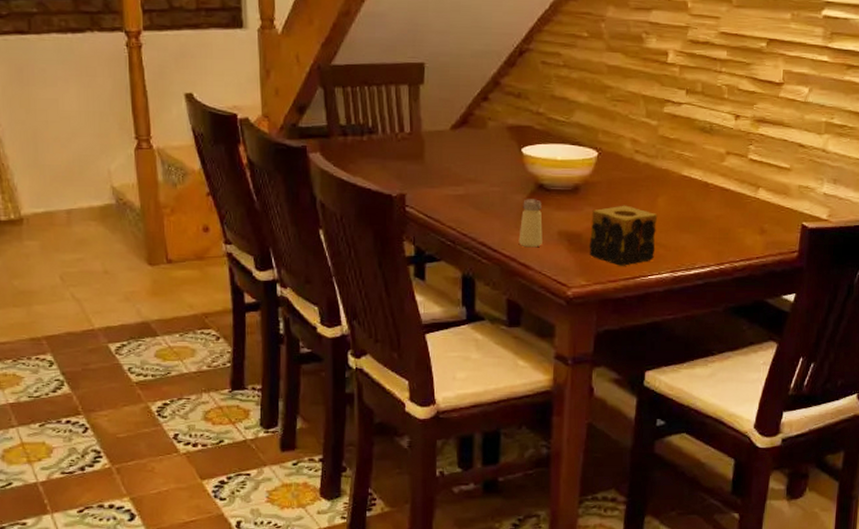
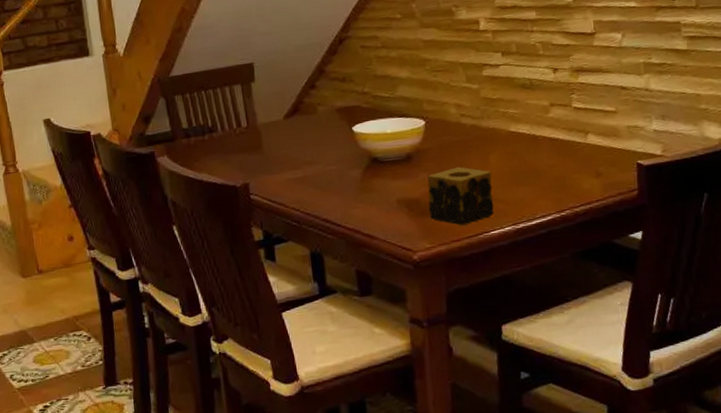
saltshaker: present [518,199,543,248] -> none [359,172,383,219]

